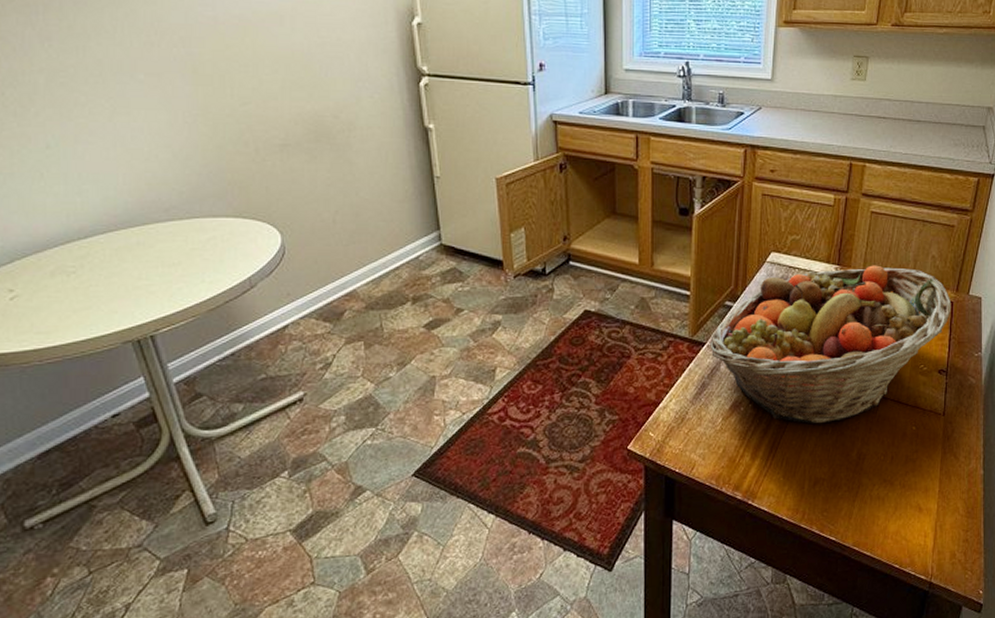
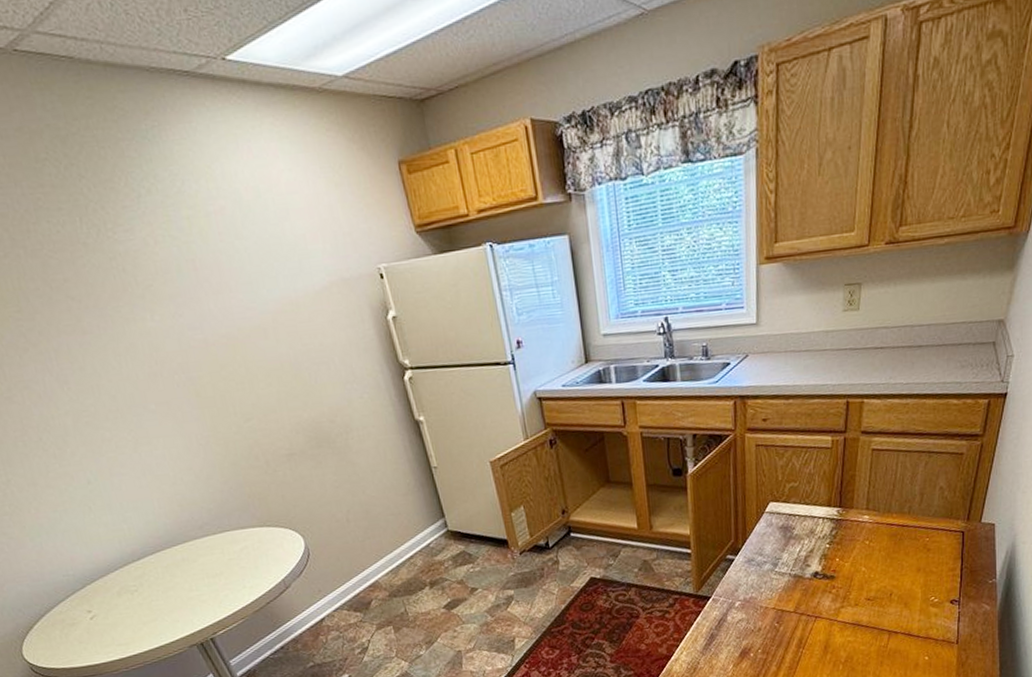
fruit basket: present [710,265,952,424] -> none [715,503,963,663]

